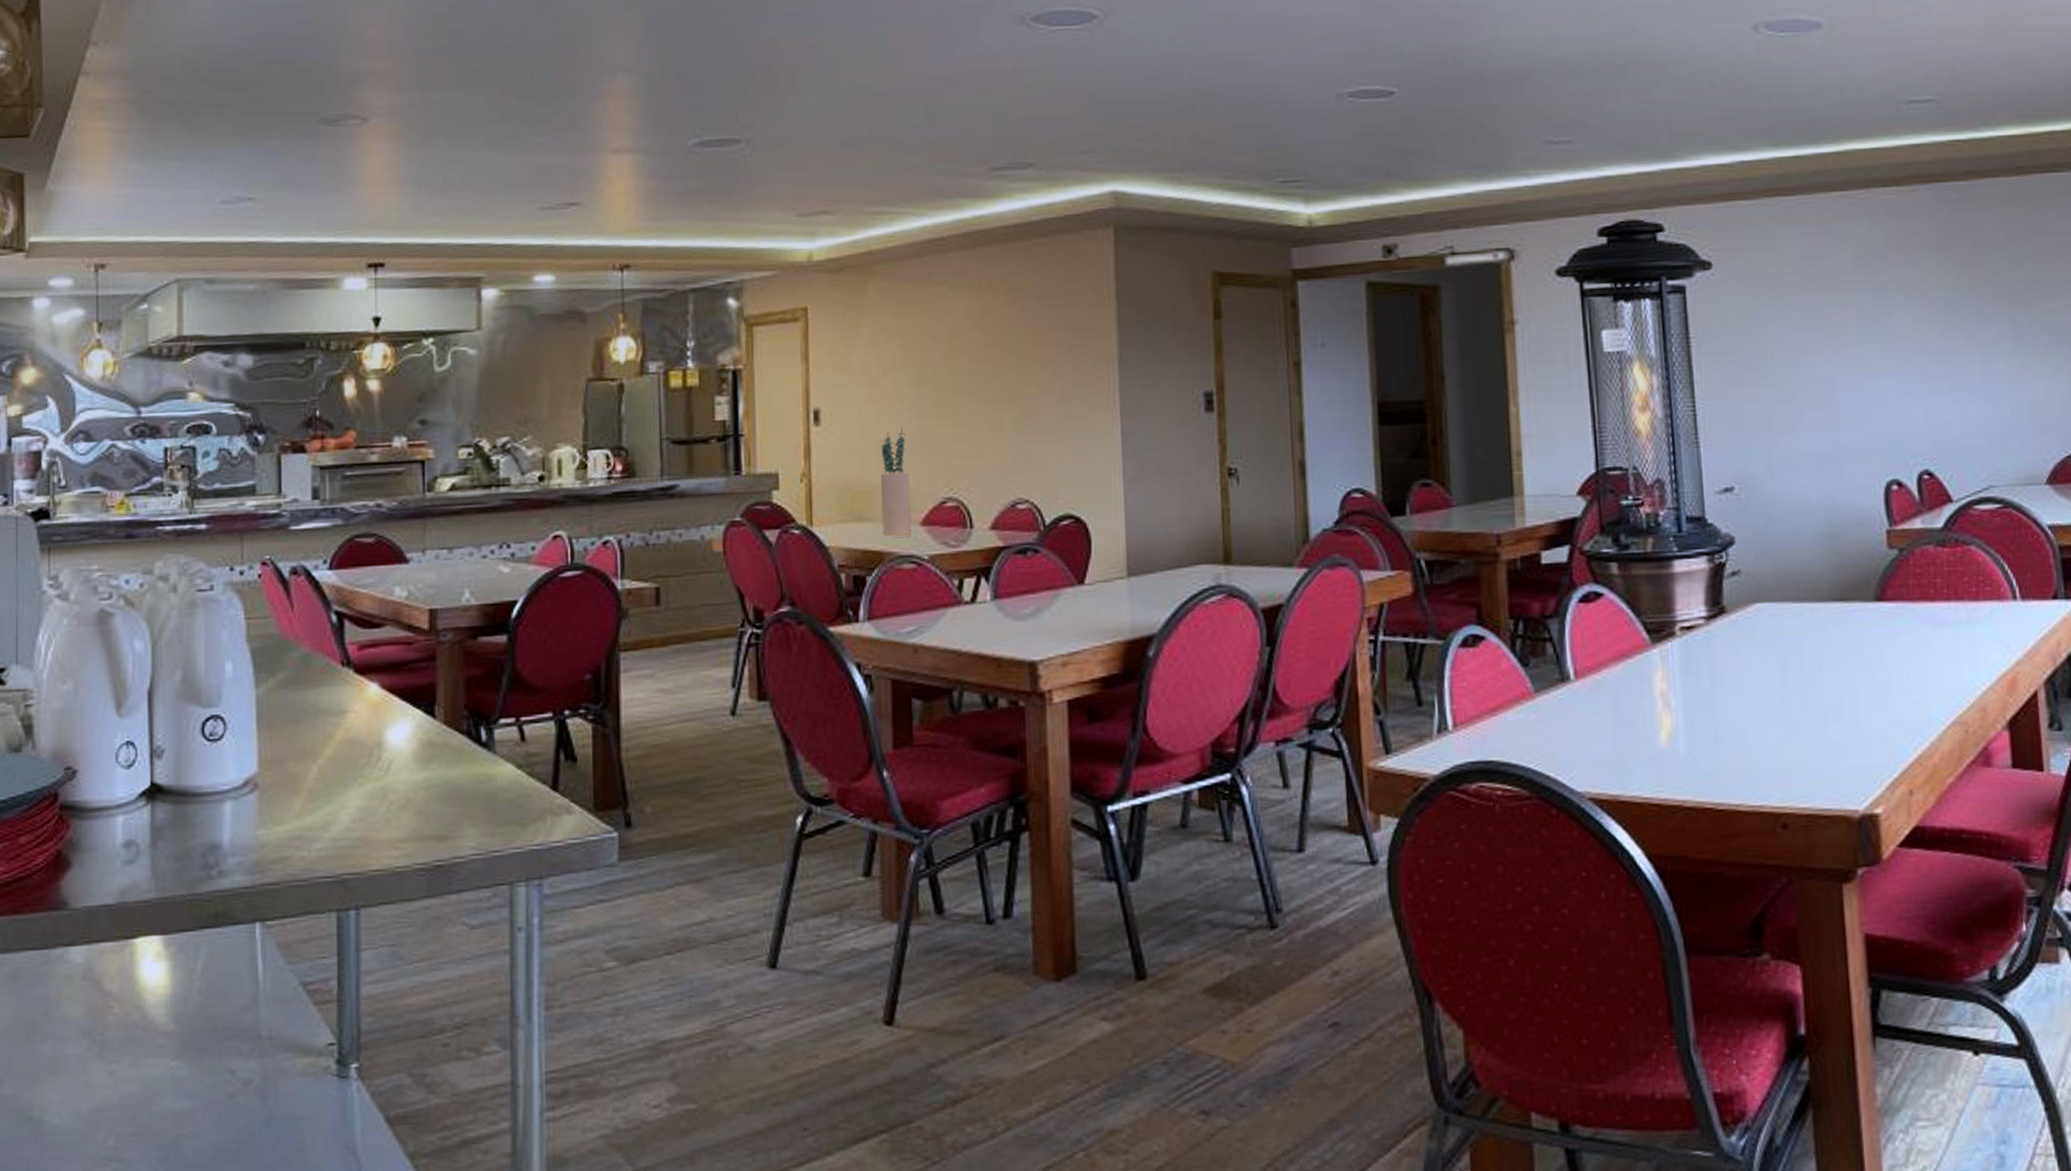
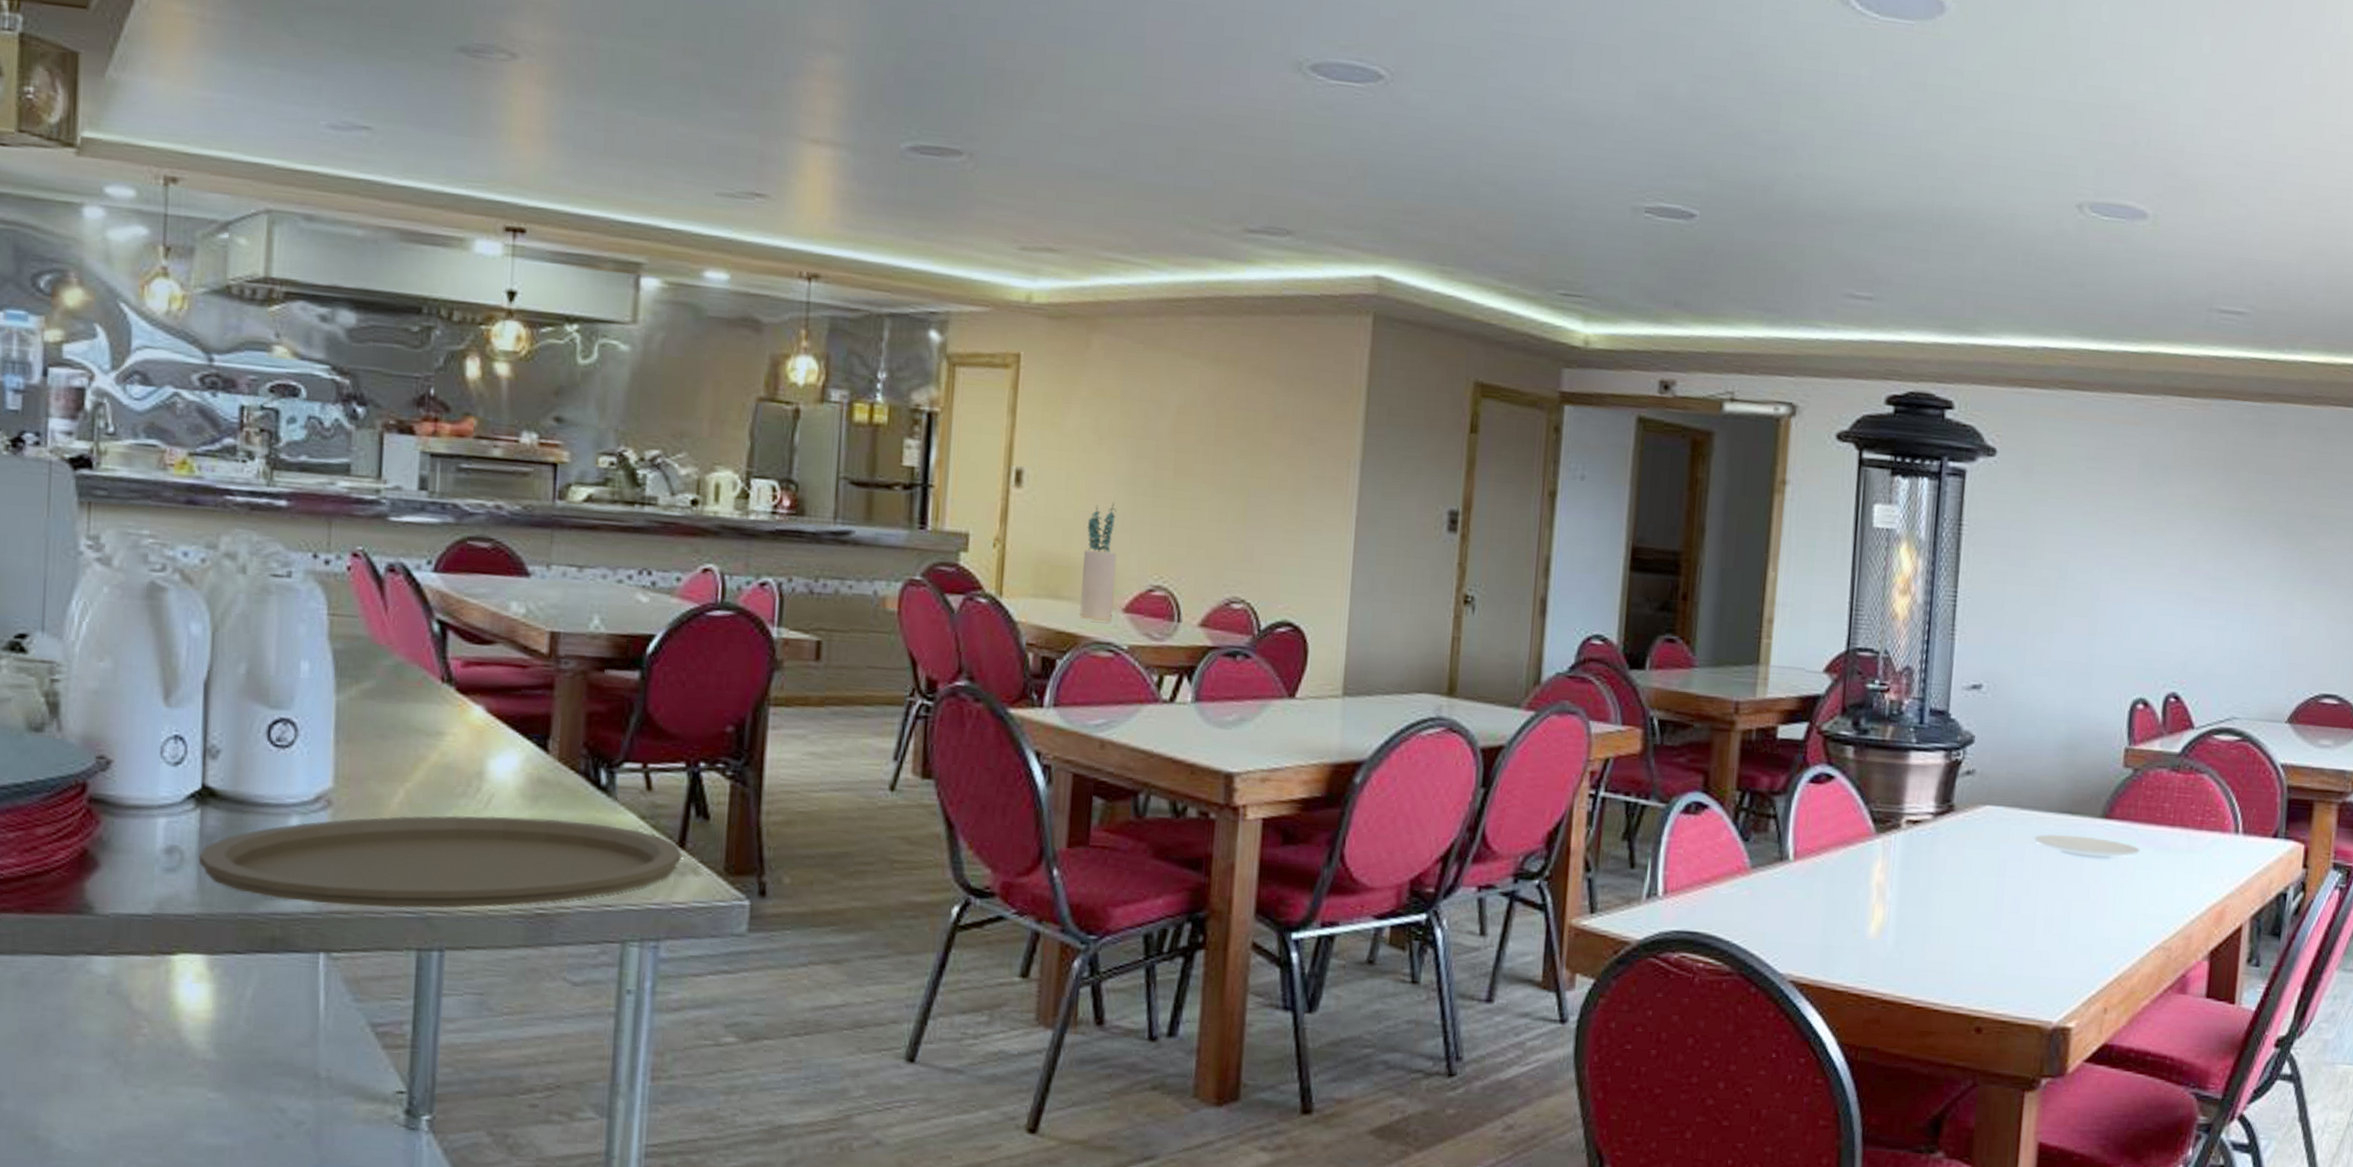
tray: none [152,777,556,878] -> present [199,815,683,909]
plate: none [1811,621,1919,643] -> present [2035,834,2140,859]

